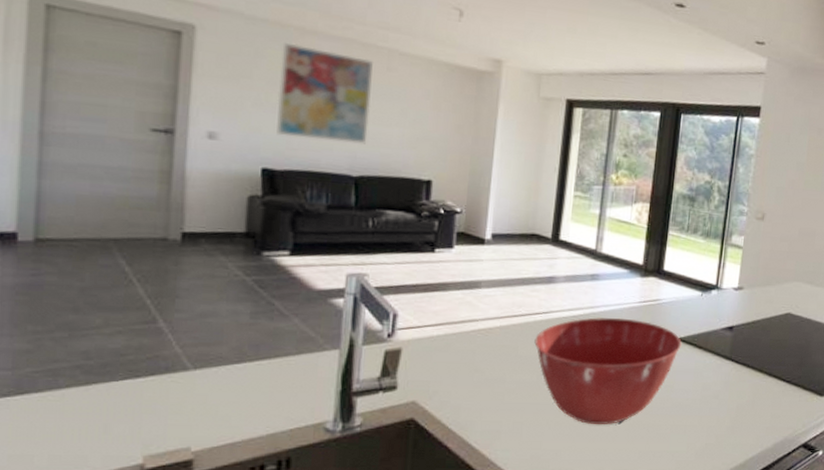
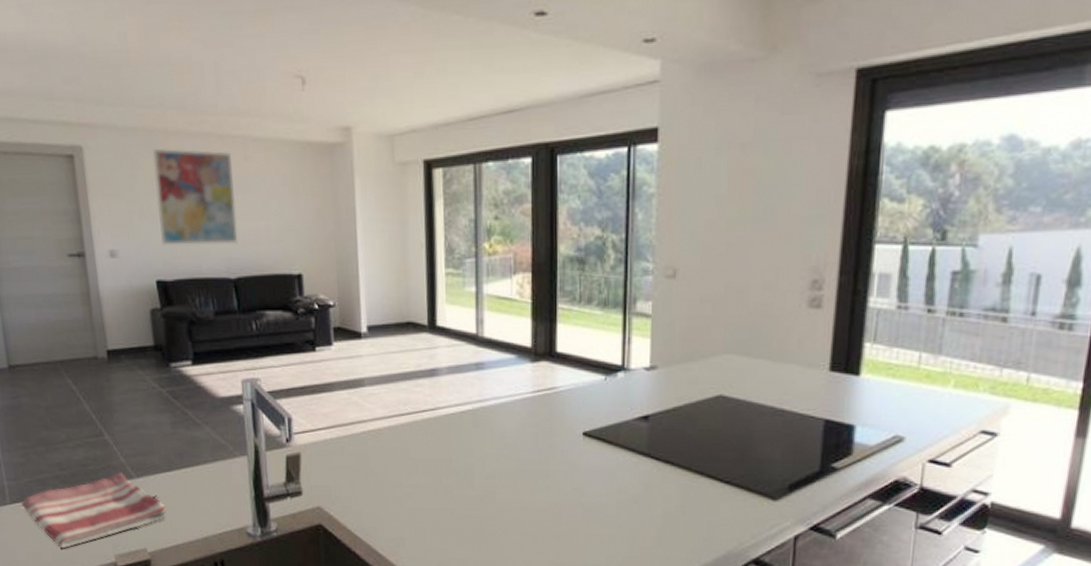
dish towel: none [14,364,226,449] -> present [21,473,166,548]
mixing bowl: present [534,317,682,425] -> none [425,412,587,533]

